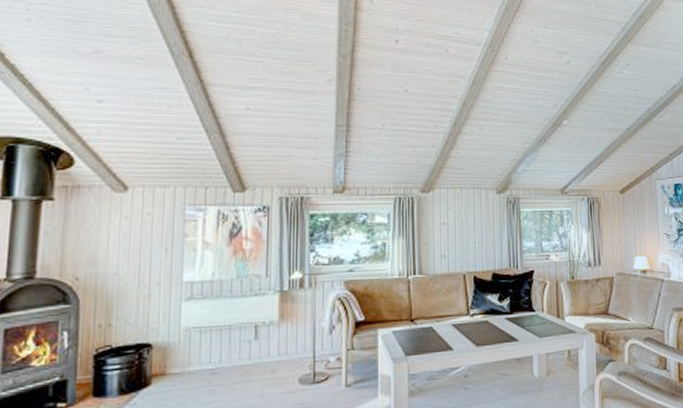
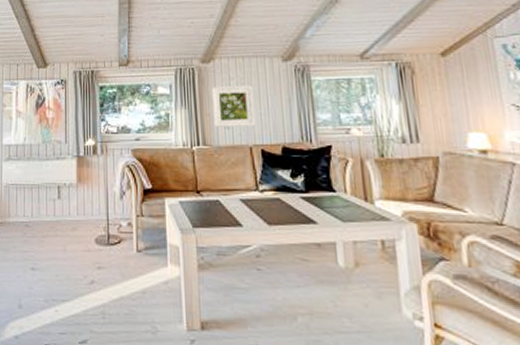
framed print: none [430,216,469,256] -> present [212,86,255,127]

